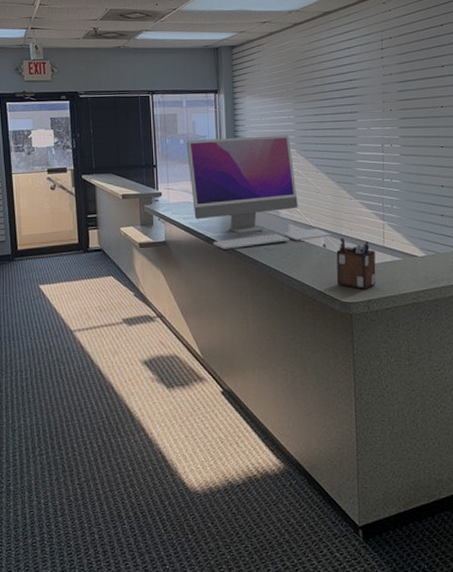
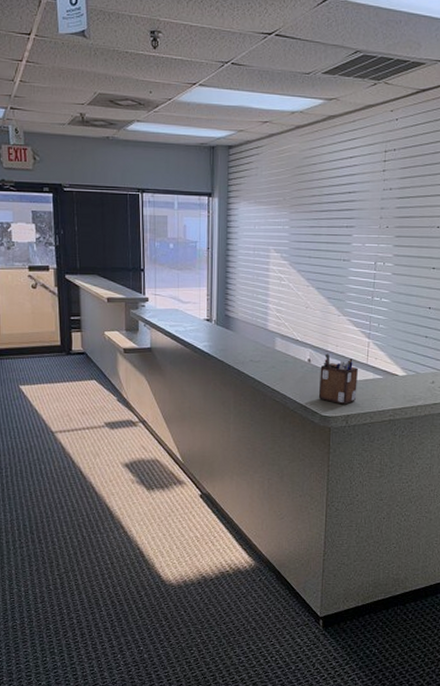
computer monitor: present [186,135,331,249] -> none [176,244,317,359]

